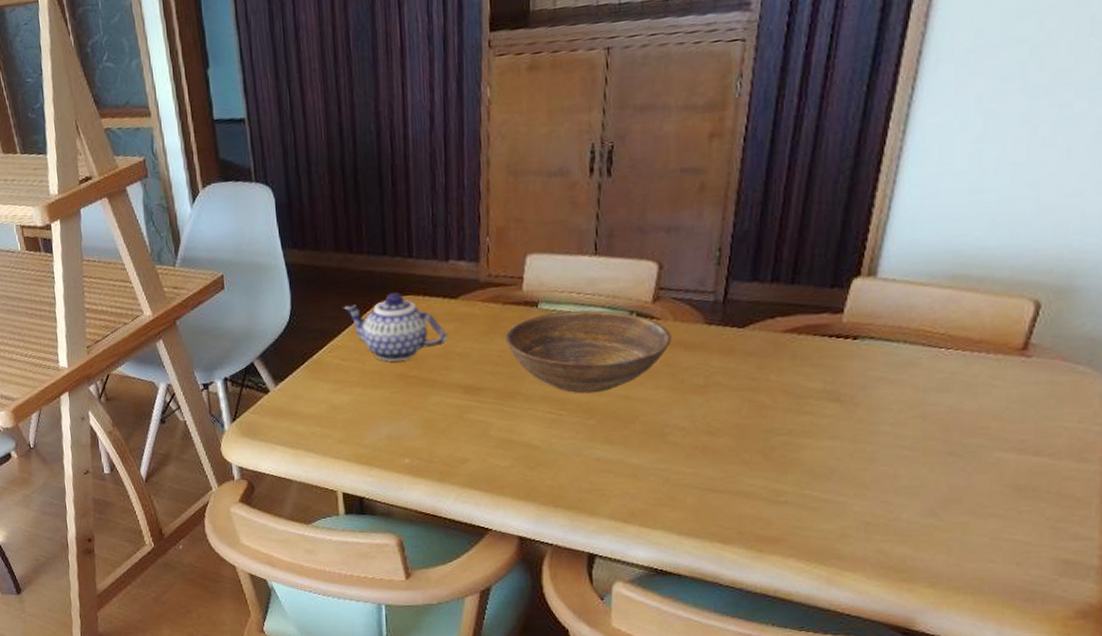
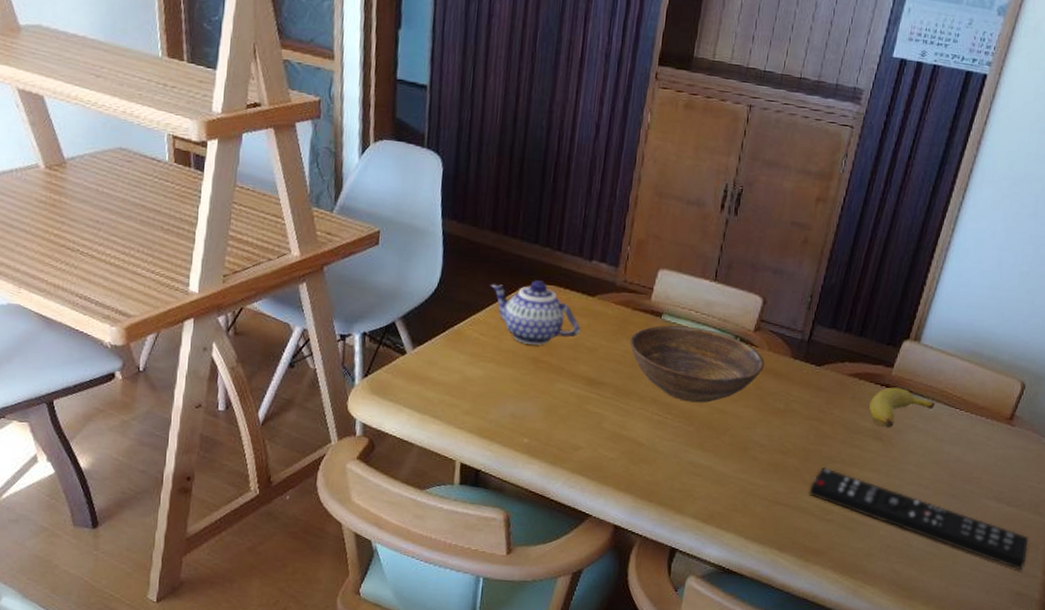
remote control: none [751,442,1074,534] -> present [809,467,1029,571]
banana: none [817,335,909,385] -> present [869,387,935,428]

